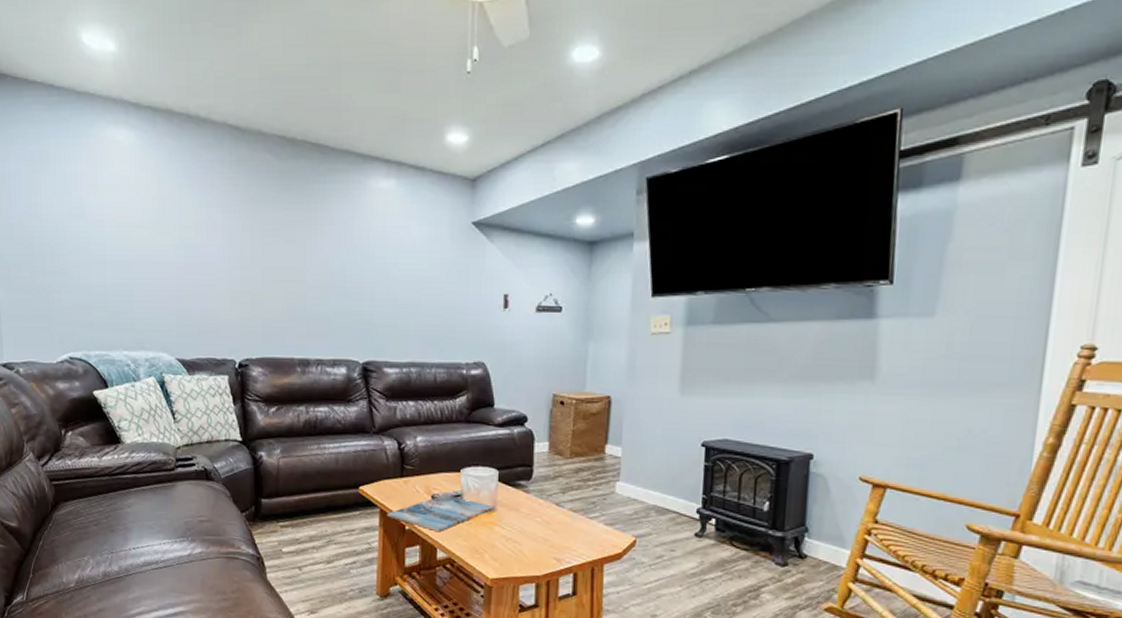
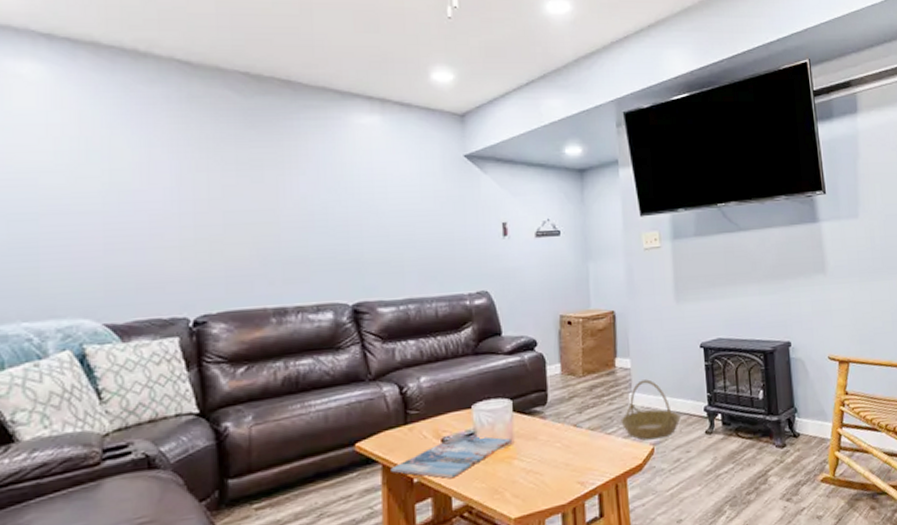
basket: none [604,470,669,532] -> present [621,379,681,440]

